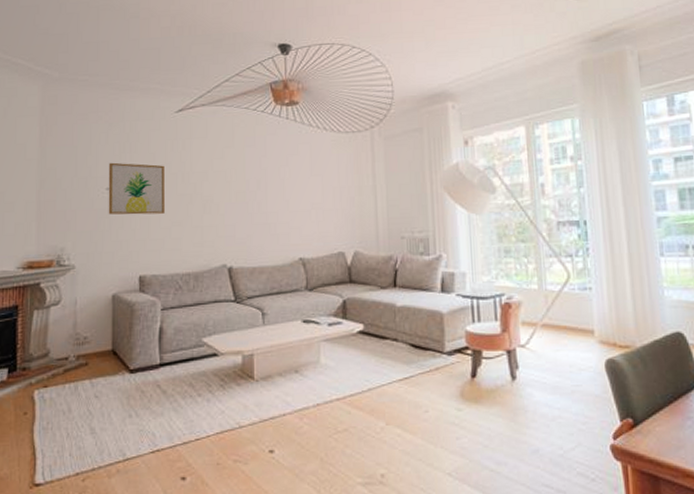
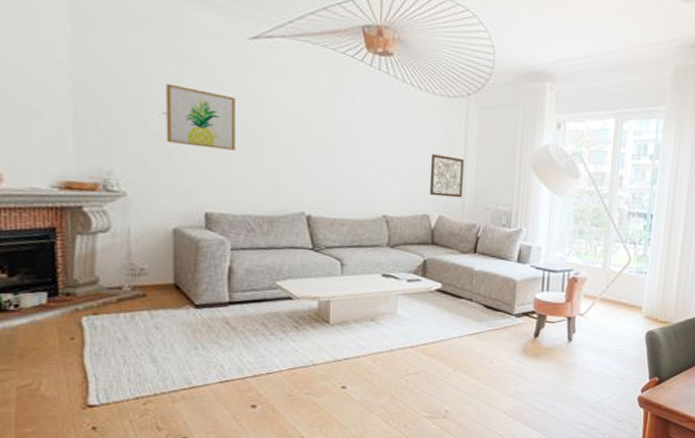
wall art: none [341,189,375,232] -> present [430,154,464,198]

